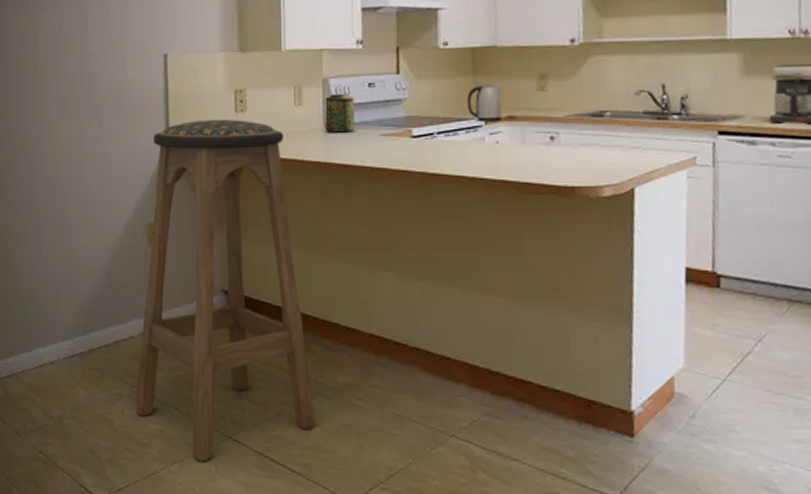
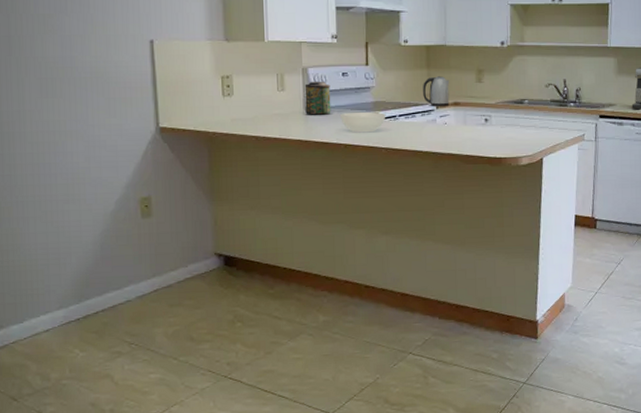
stool: present [136,119,315,462] -> none [135,102,300,400]
bowl: none [366,128,421,154] -> present [340,111,386,133]

